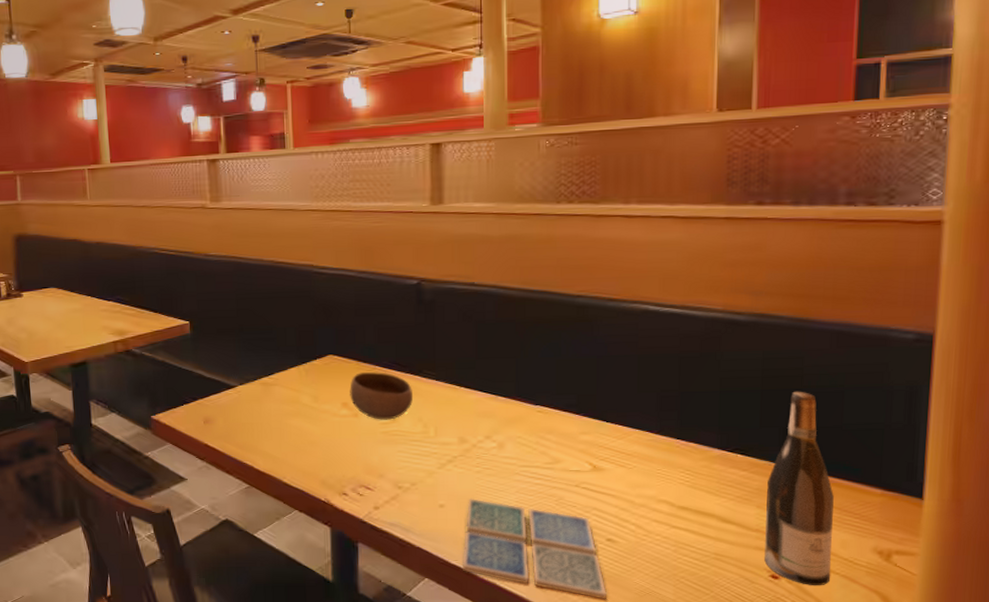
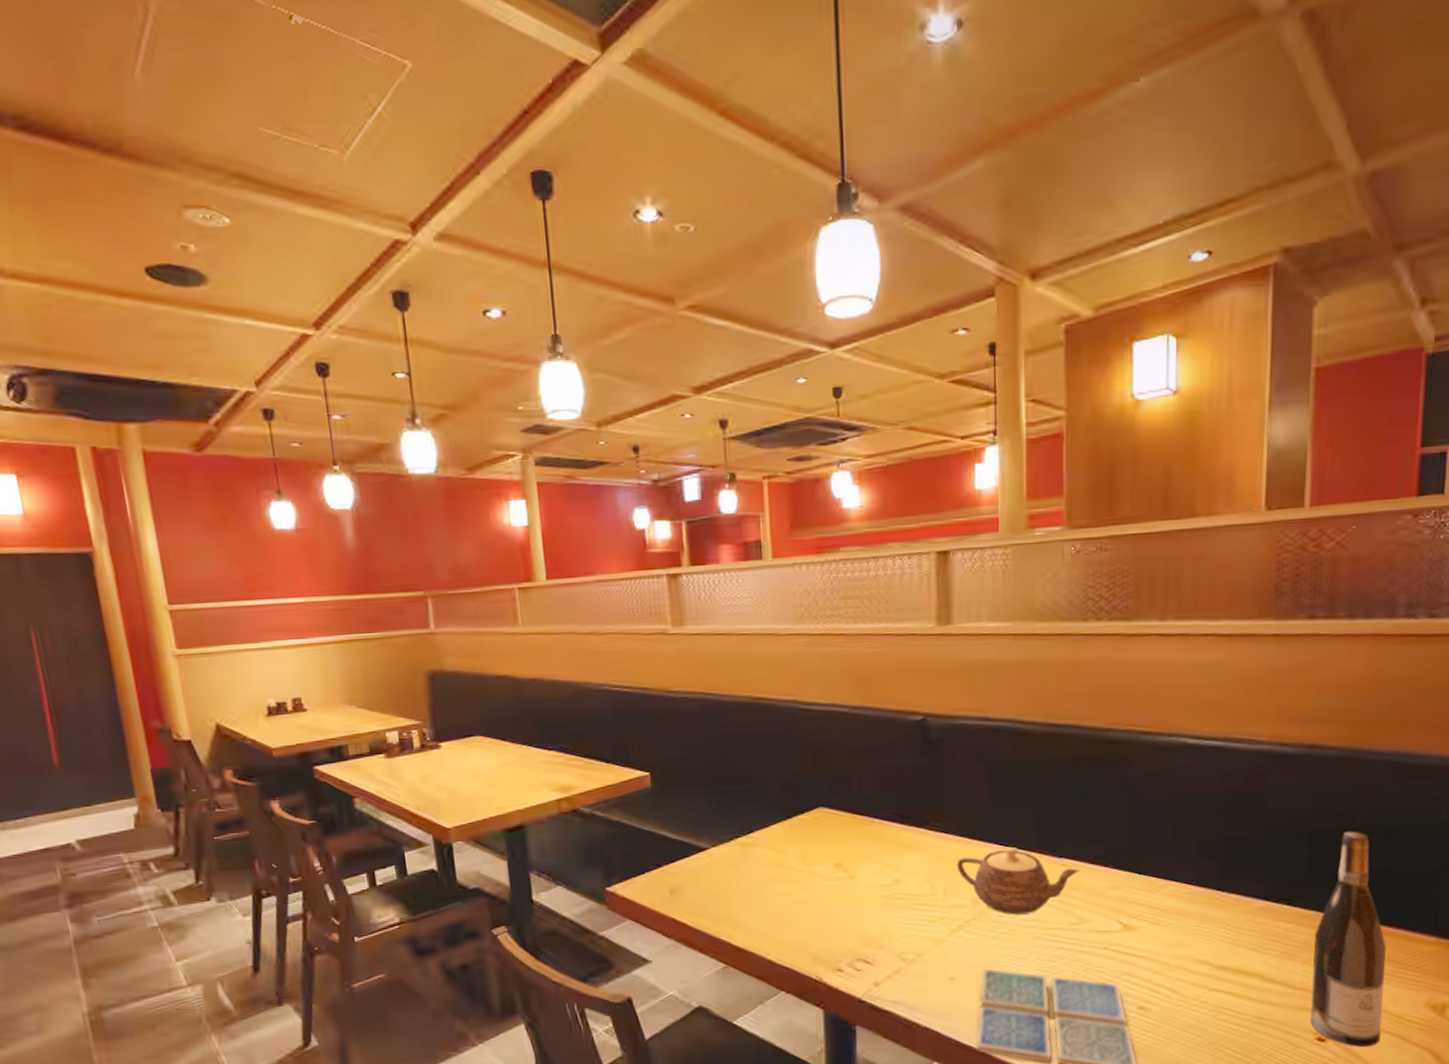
bowl: present [349,372,414,420] -> none [844,825,919,882]
teapot: none [446,394,553,453] -> present [956,846,1079,915]

